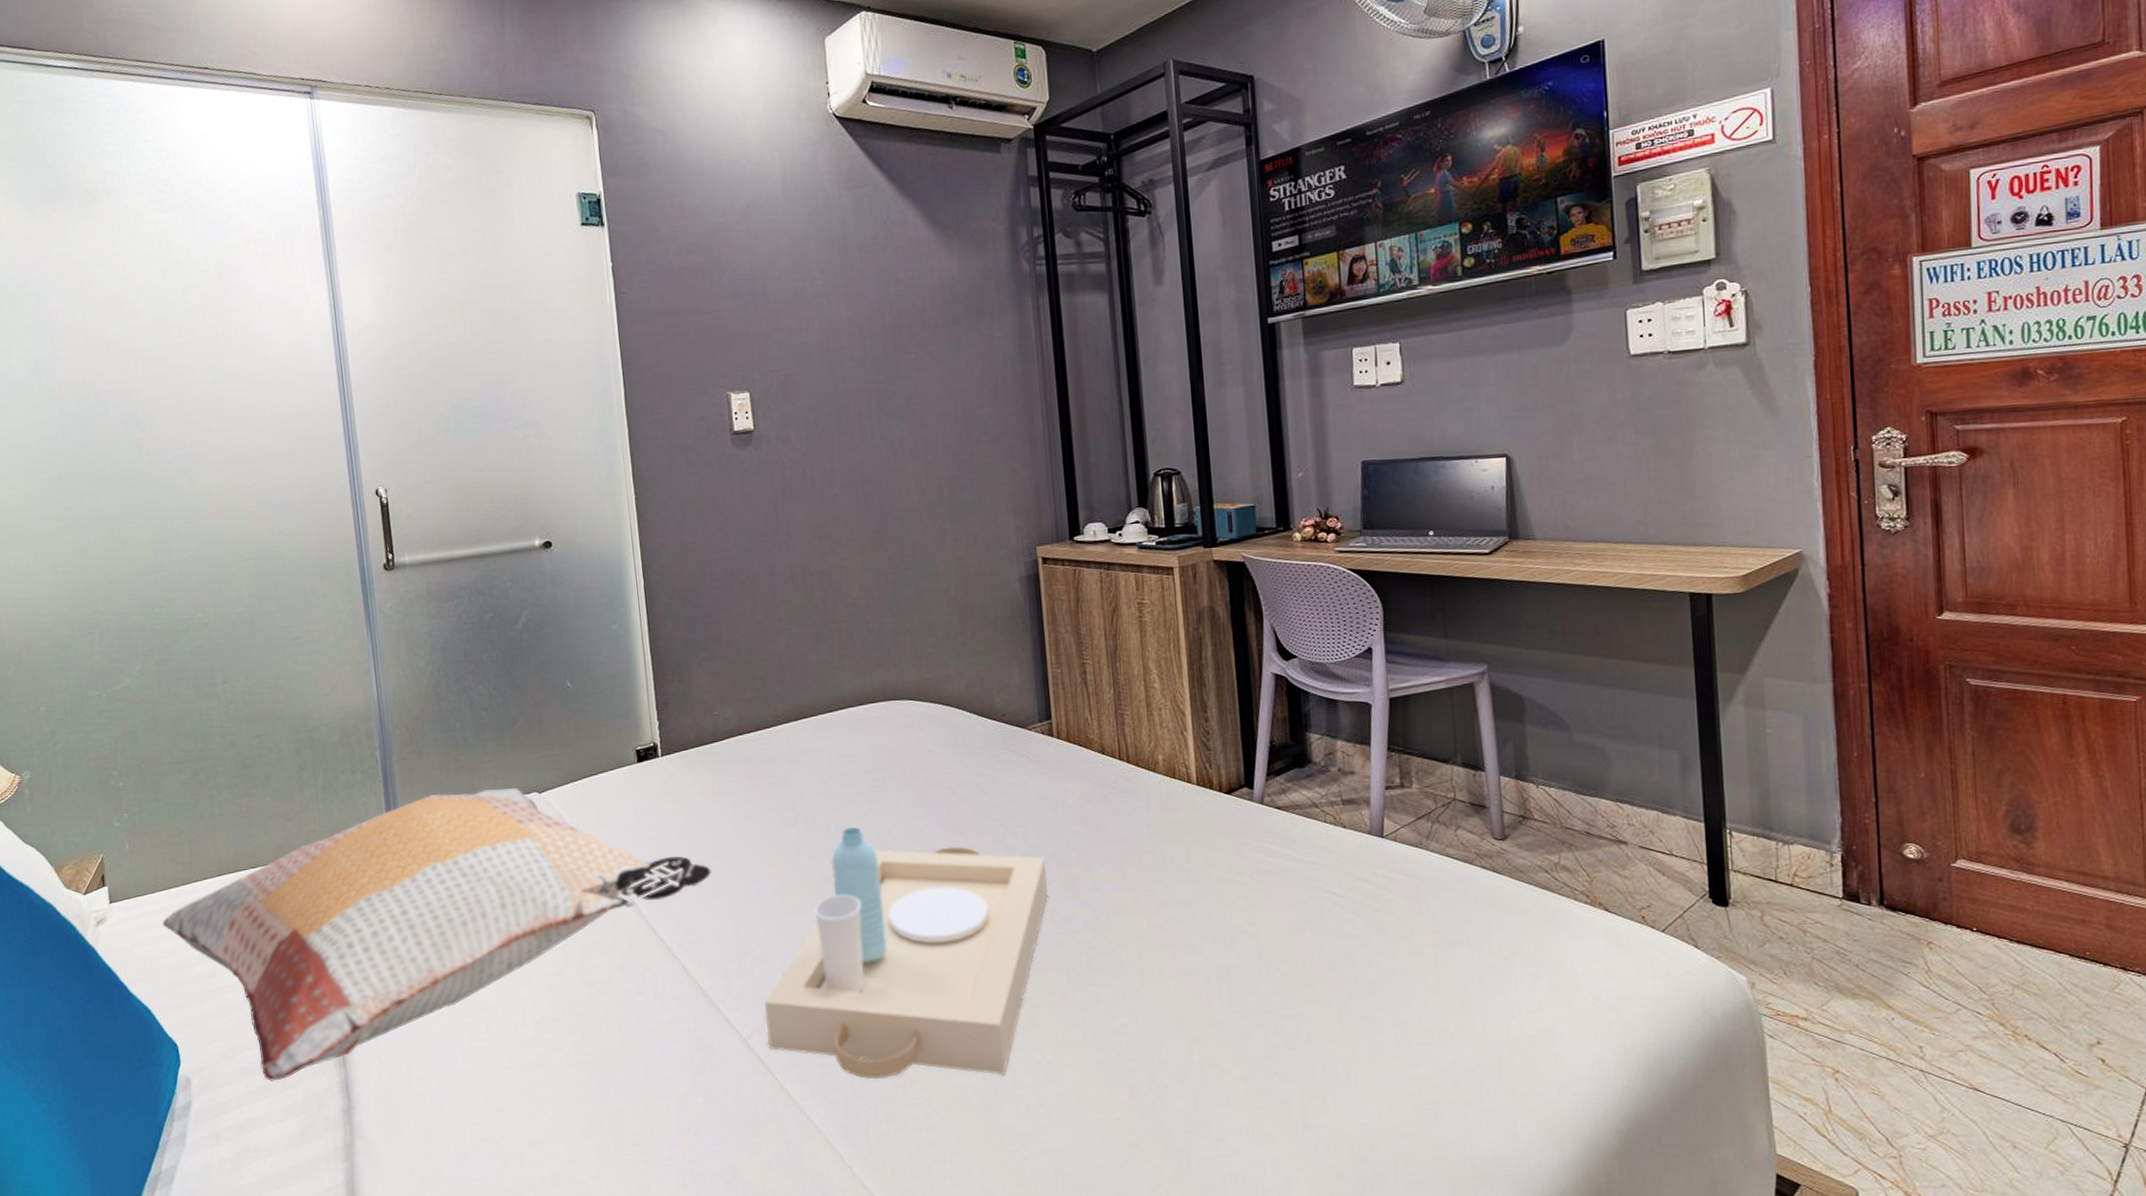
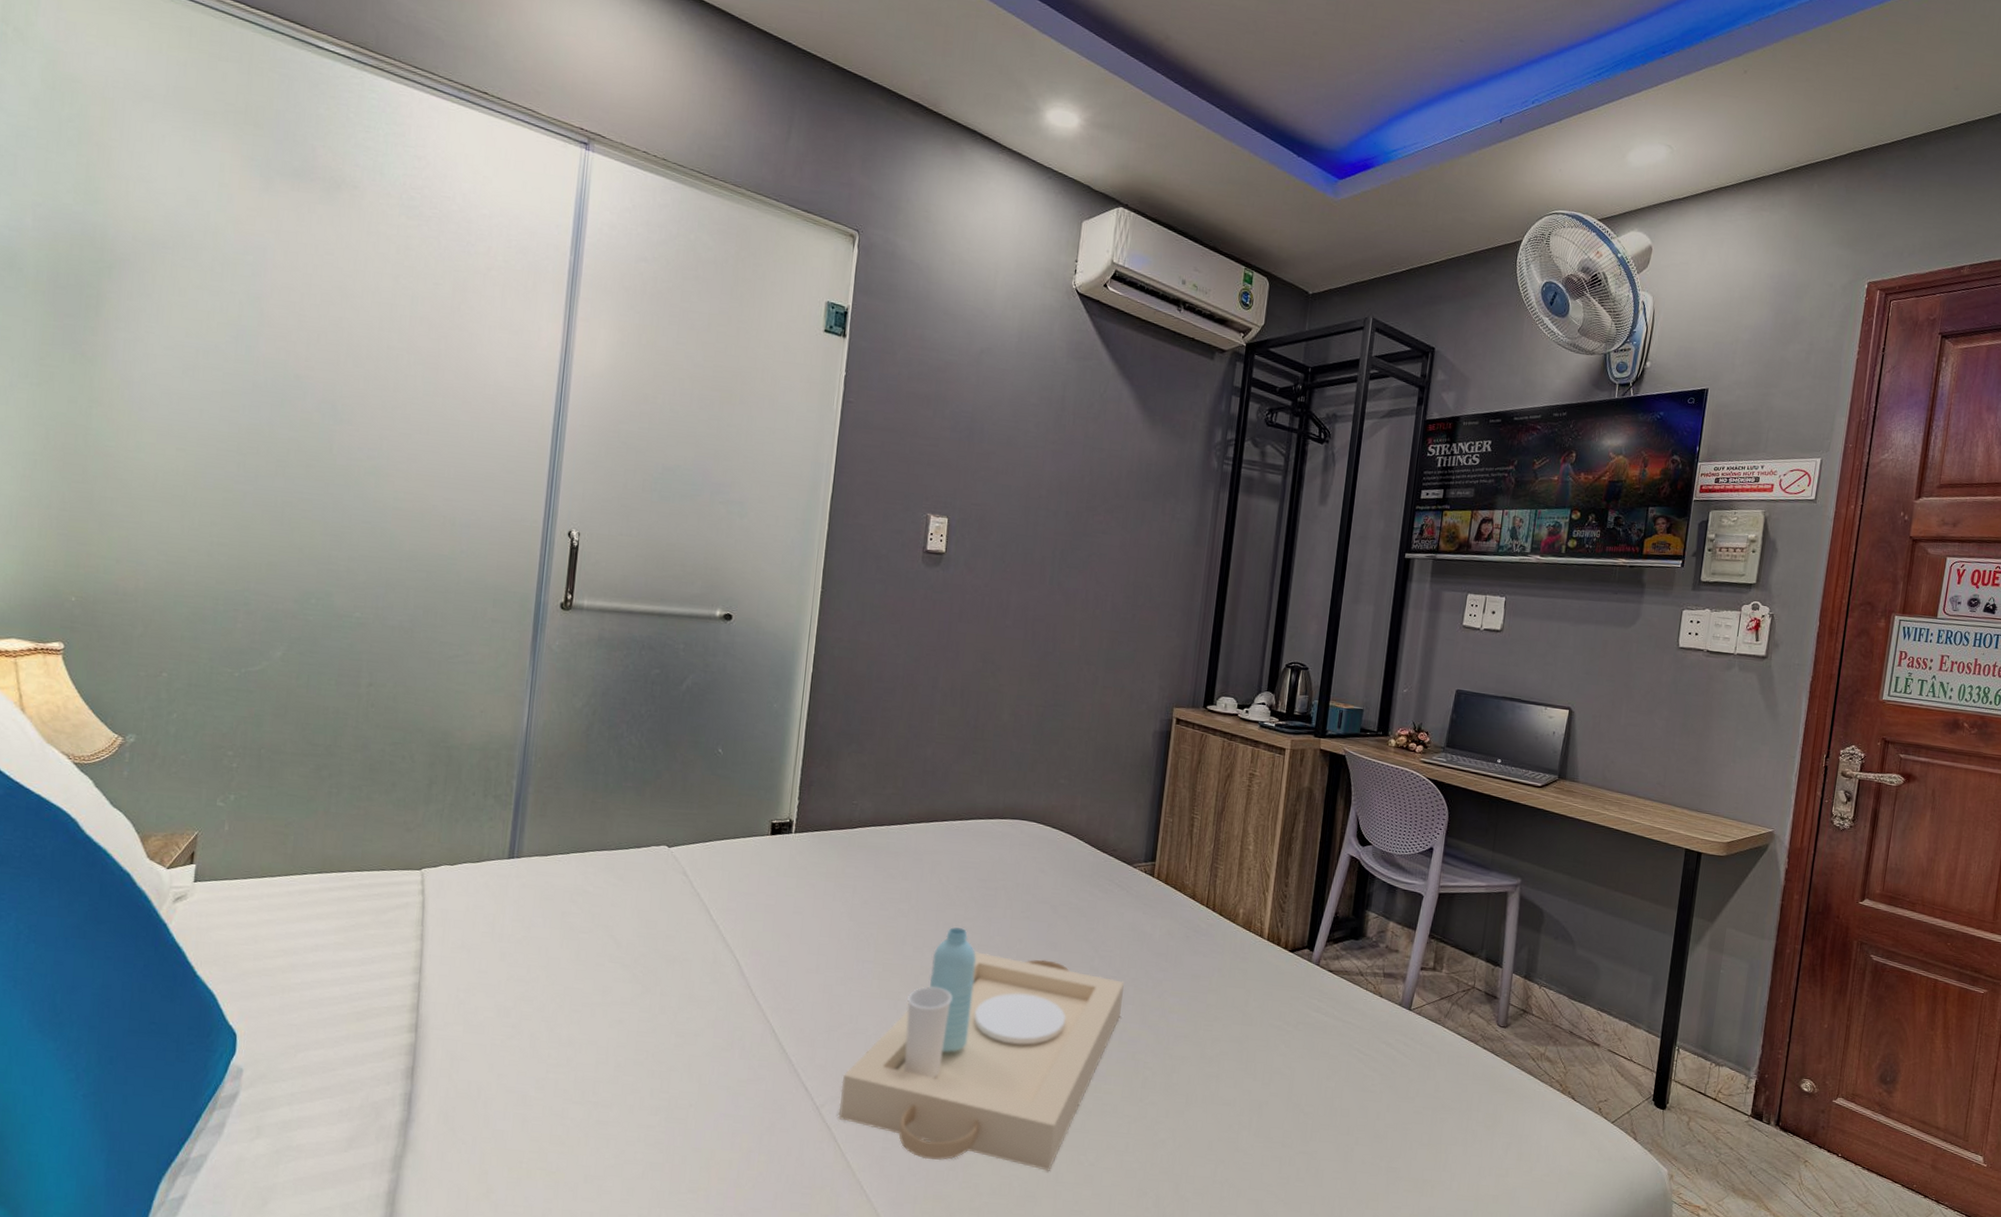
decorative pillow: present [162,788,712,1082] -> none [247,830,819,1085]

